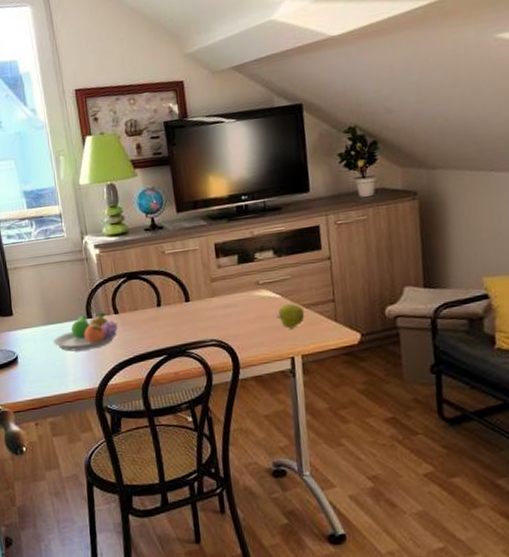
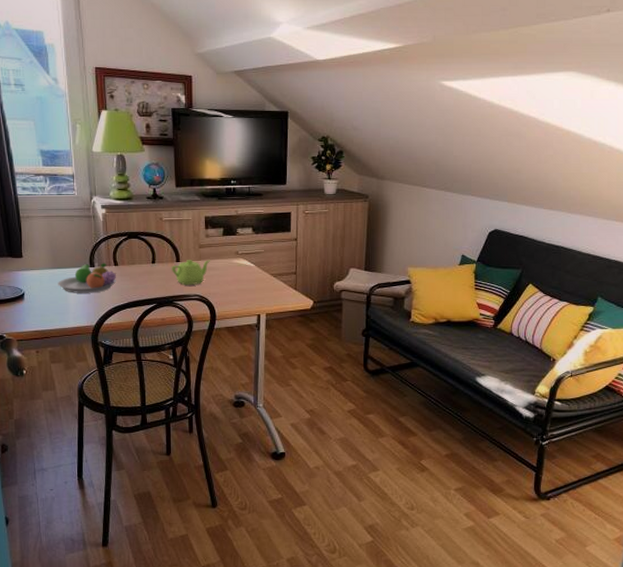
teapot: none [180,295,226,330] -> present [171,260,210,286]
apple: present [277,303,305,329] -> none [250,272,272,292]

